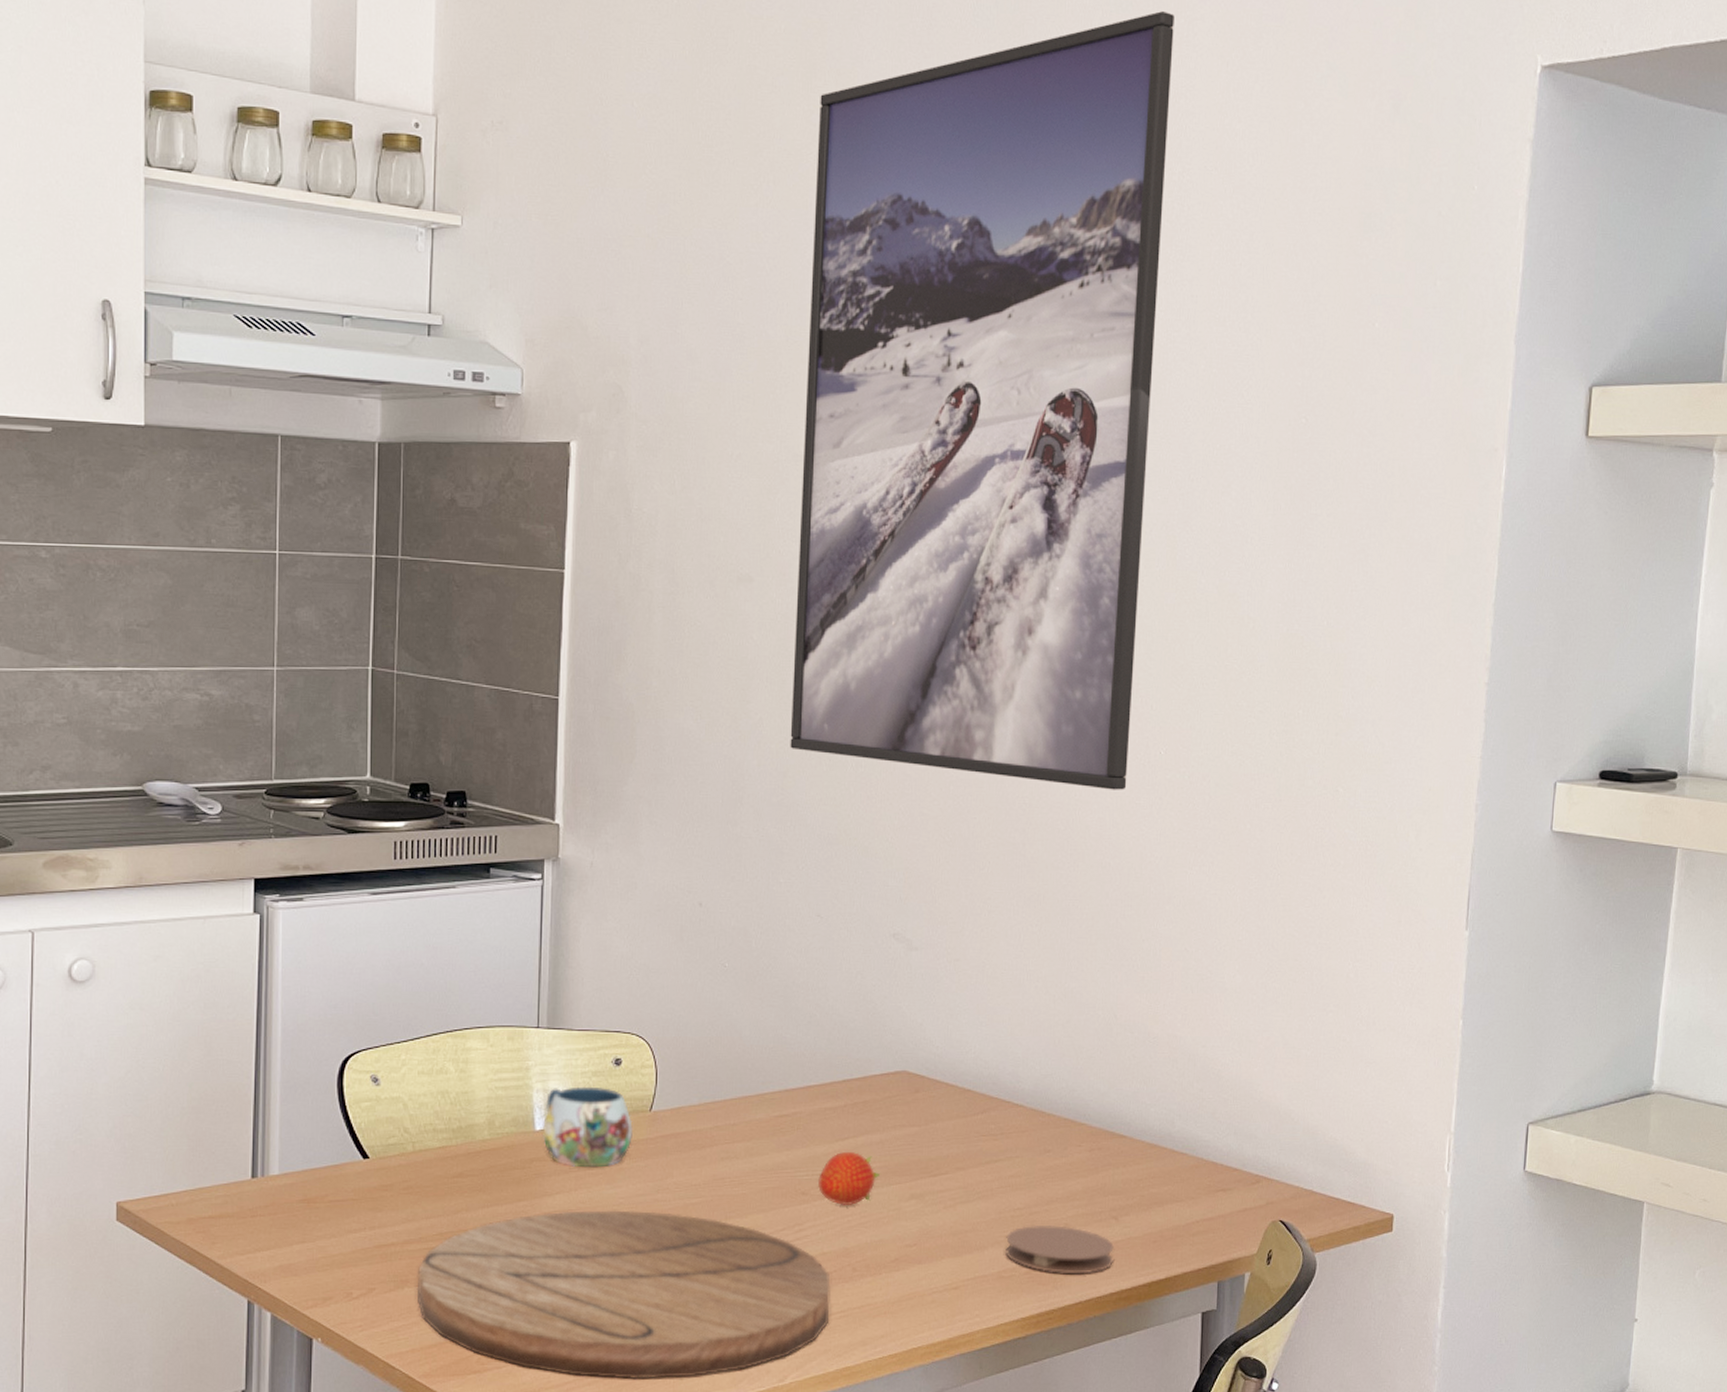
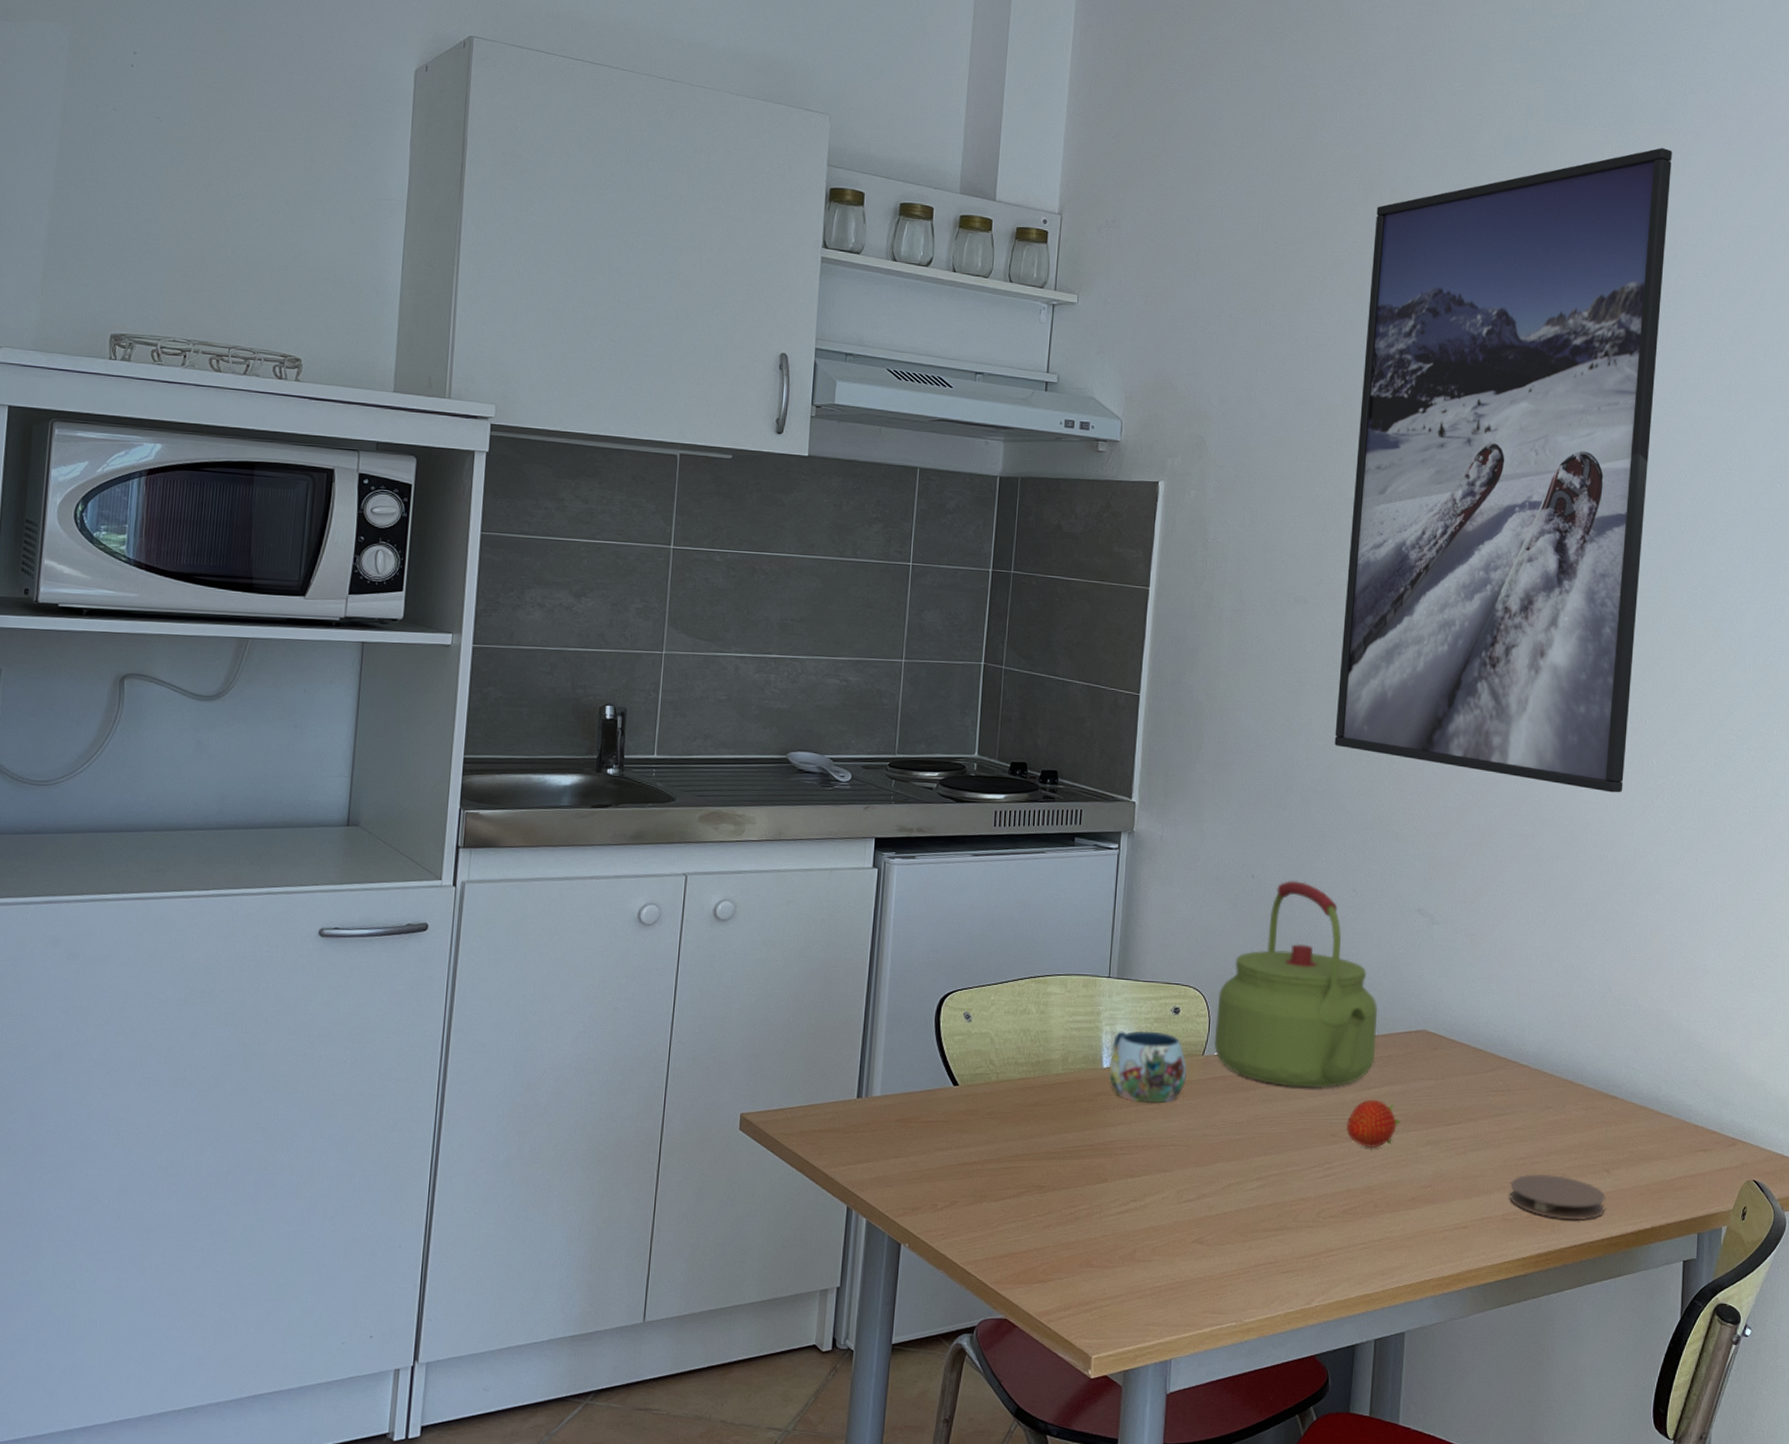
cutting board: present [416,1210,831,1380] -> none [993,1141,1354,1296]
kettle: none [662,906,849,1142] -> present [1214,880,1377,1088]

